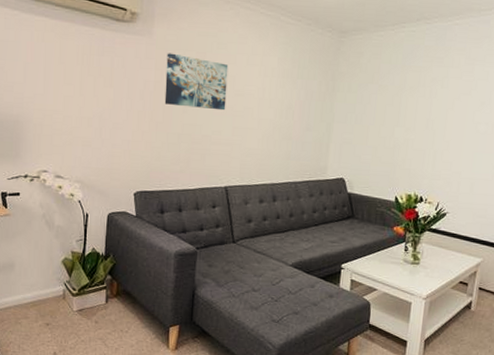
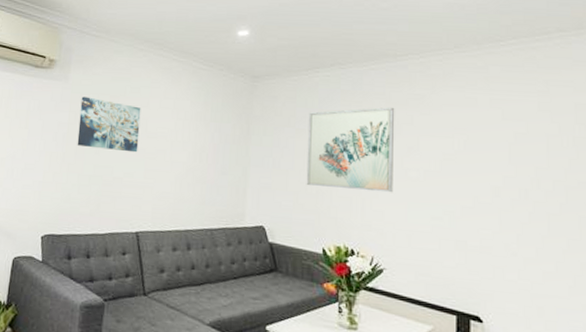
wall art: none [385,63,473,145] -> present [306,107,395,193]

